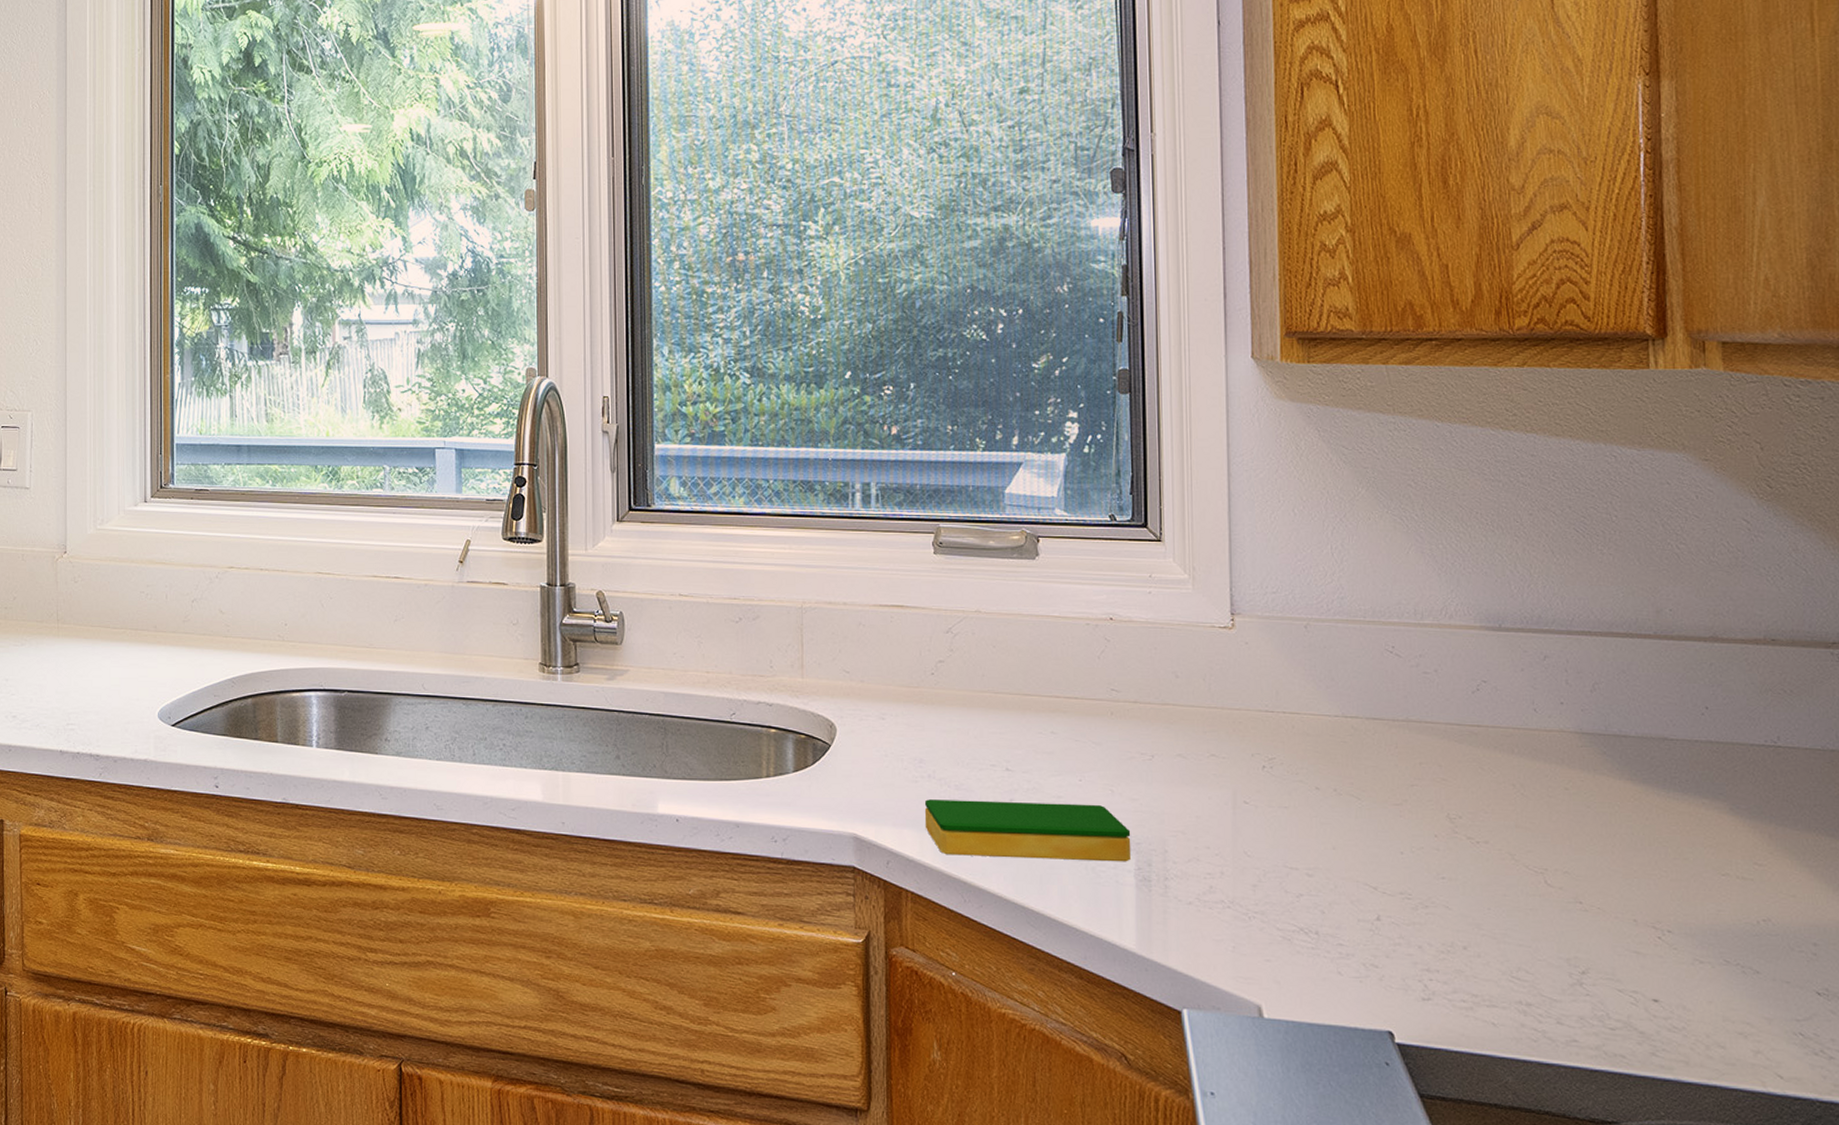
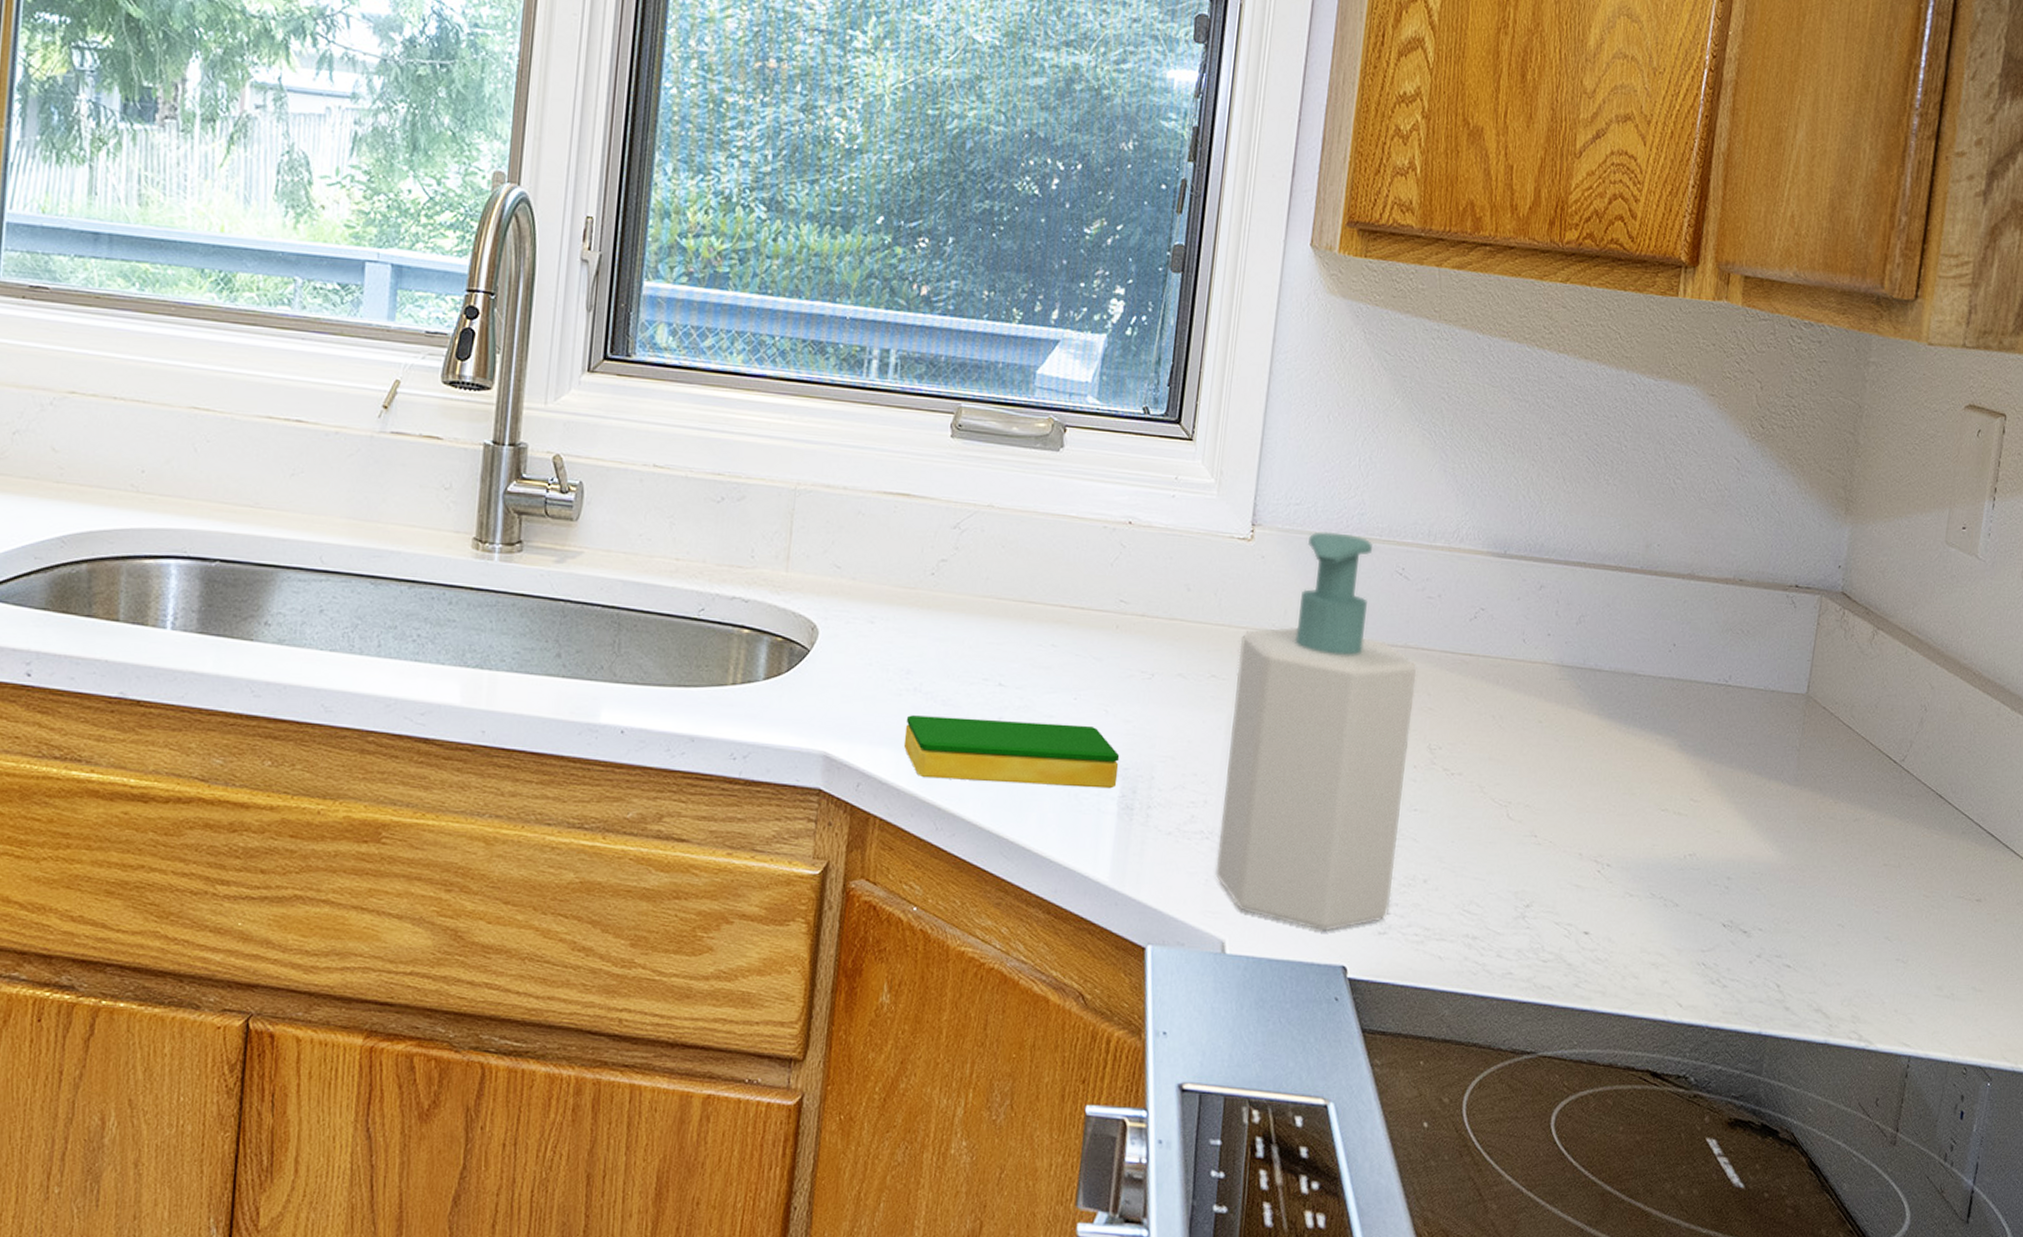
soap bottle: none [1235,617,1431,998] -> present [1215,531,1417,932]

